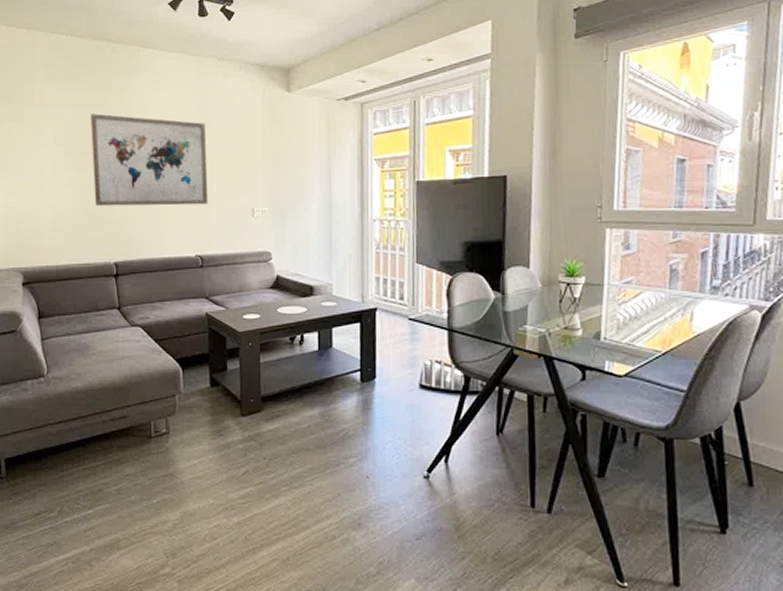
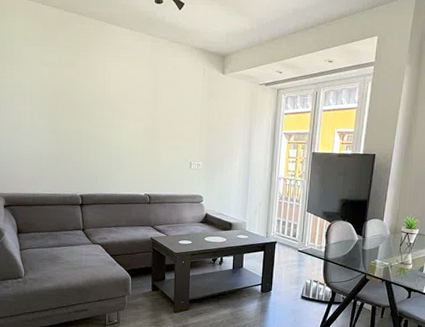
wall art: present [90,113,208,207] -> none [62,74,157,156]

